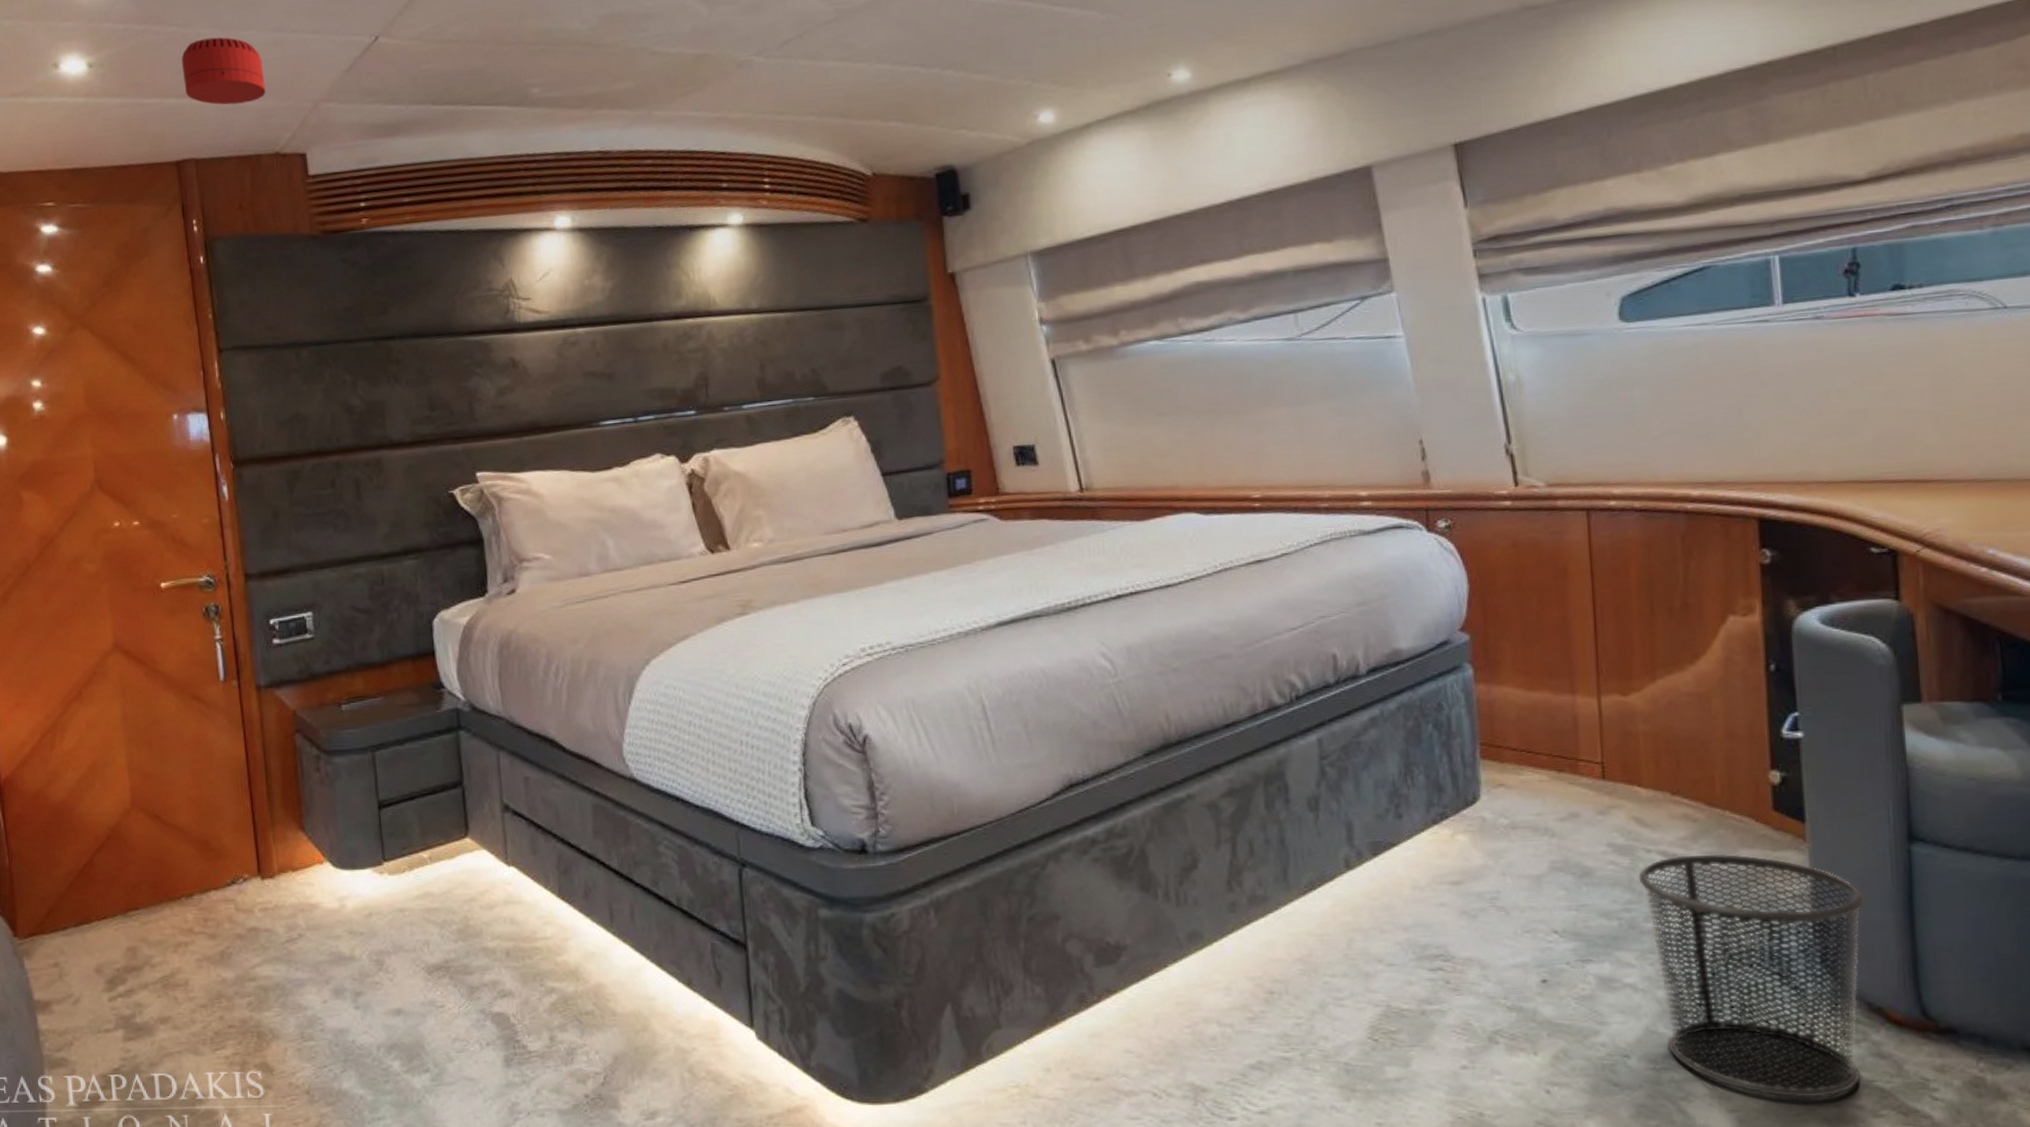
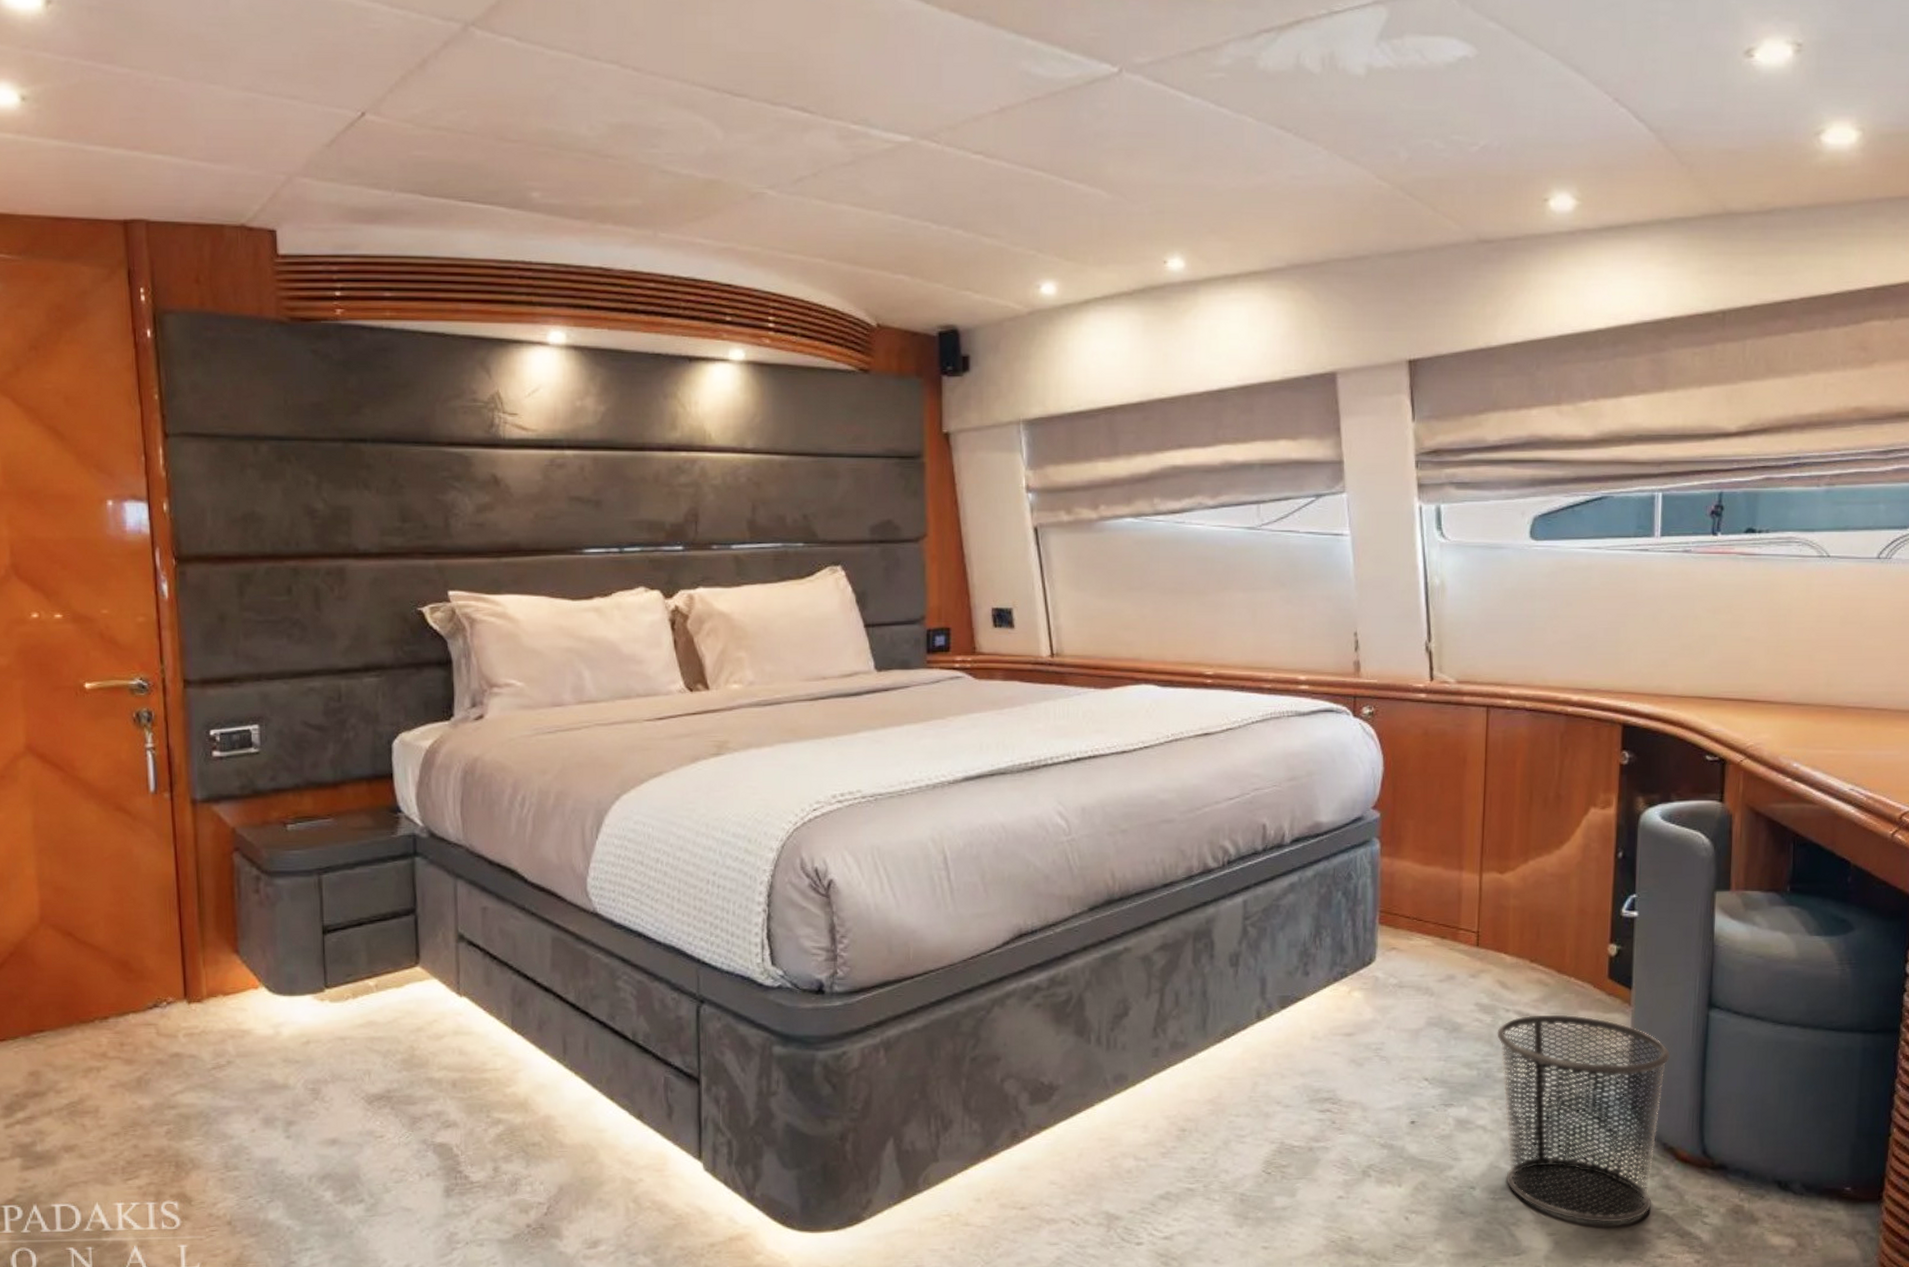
smoke detector: present [181,37,266,105] -> none [134,87,233,166]

